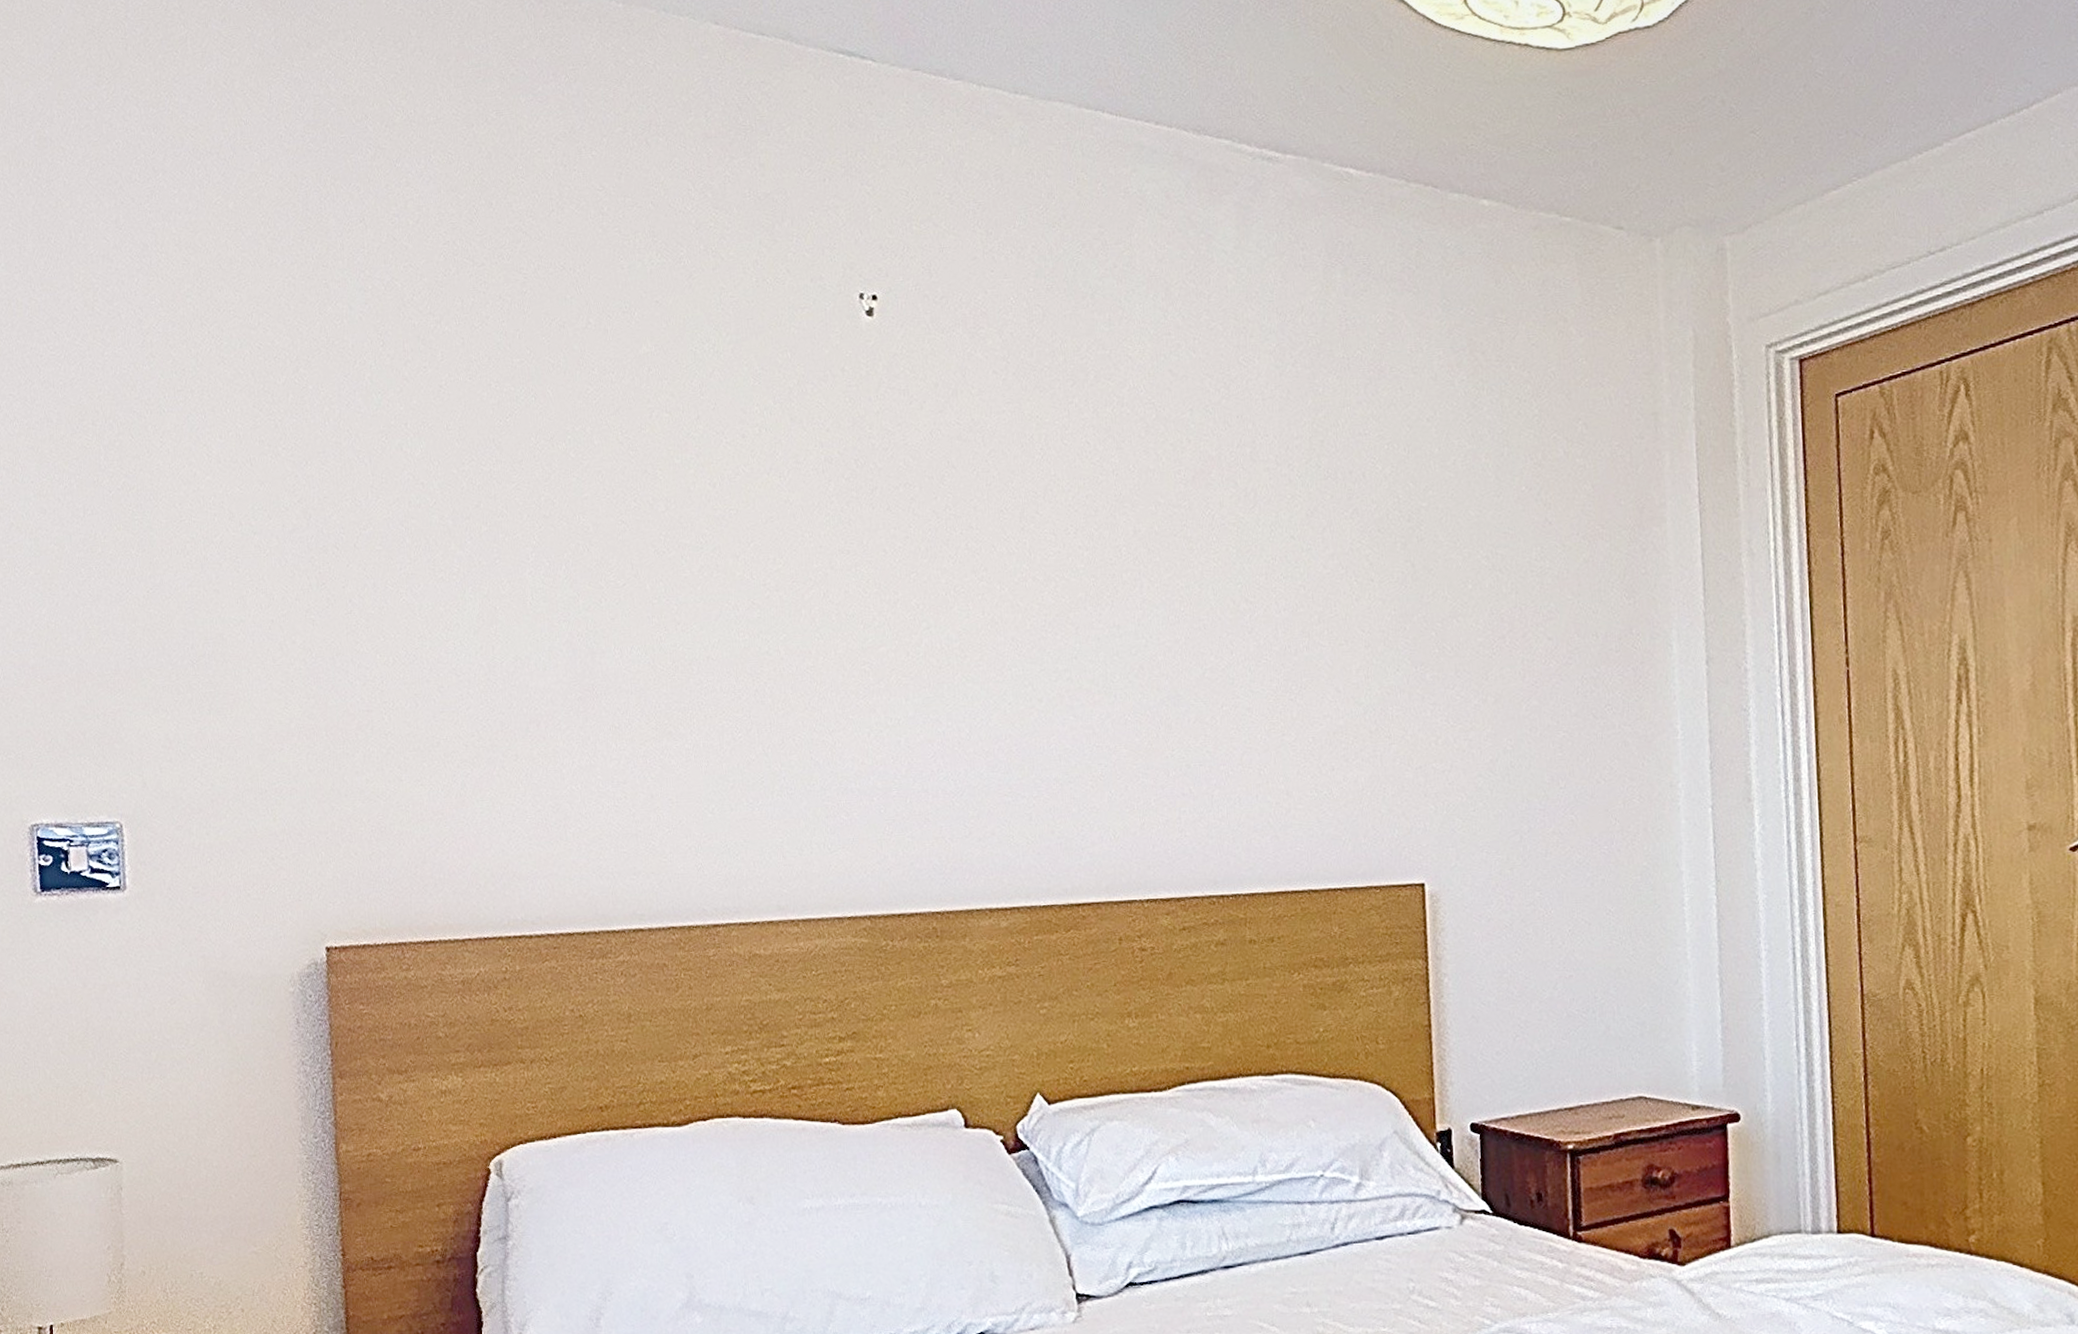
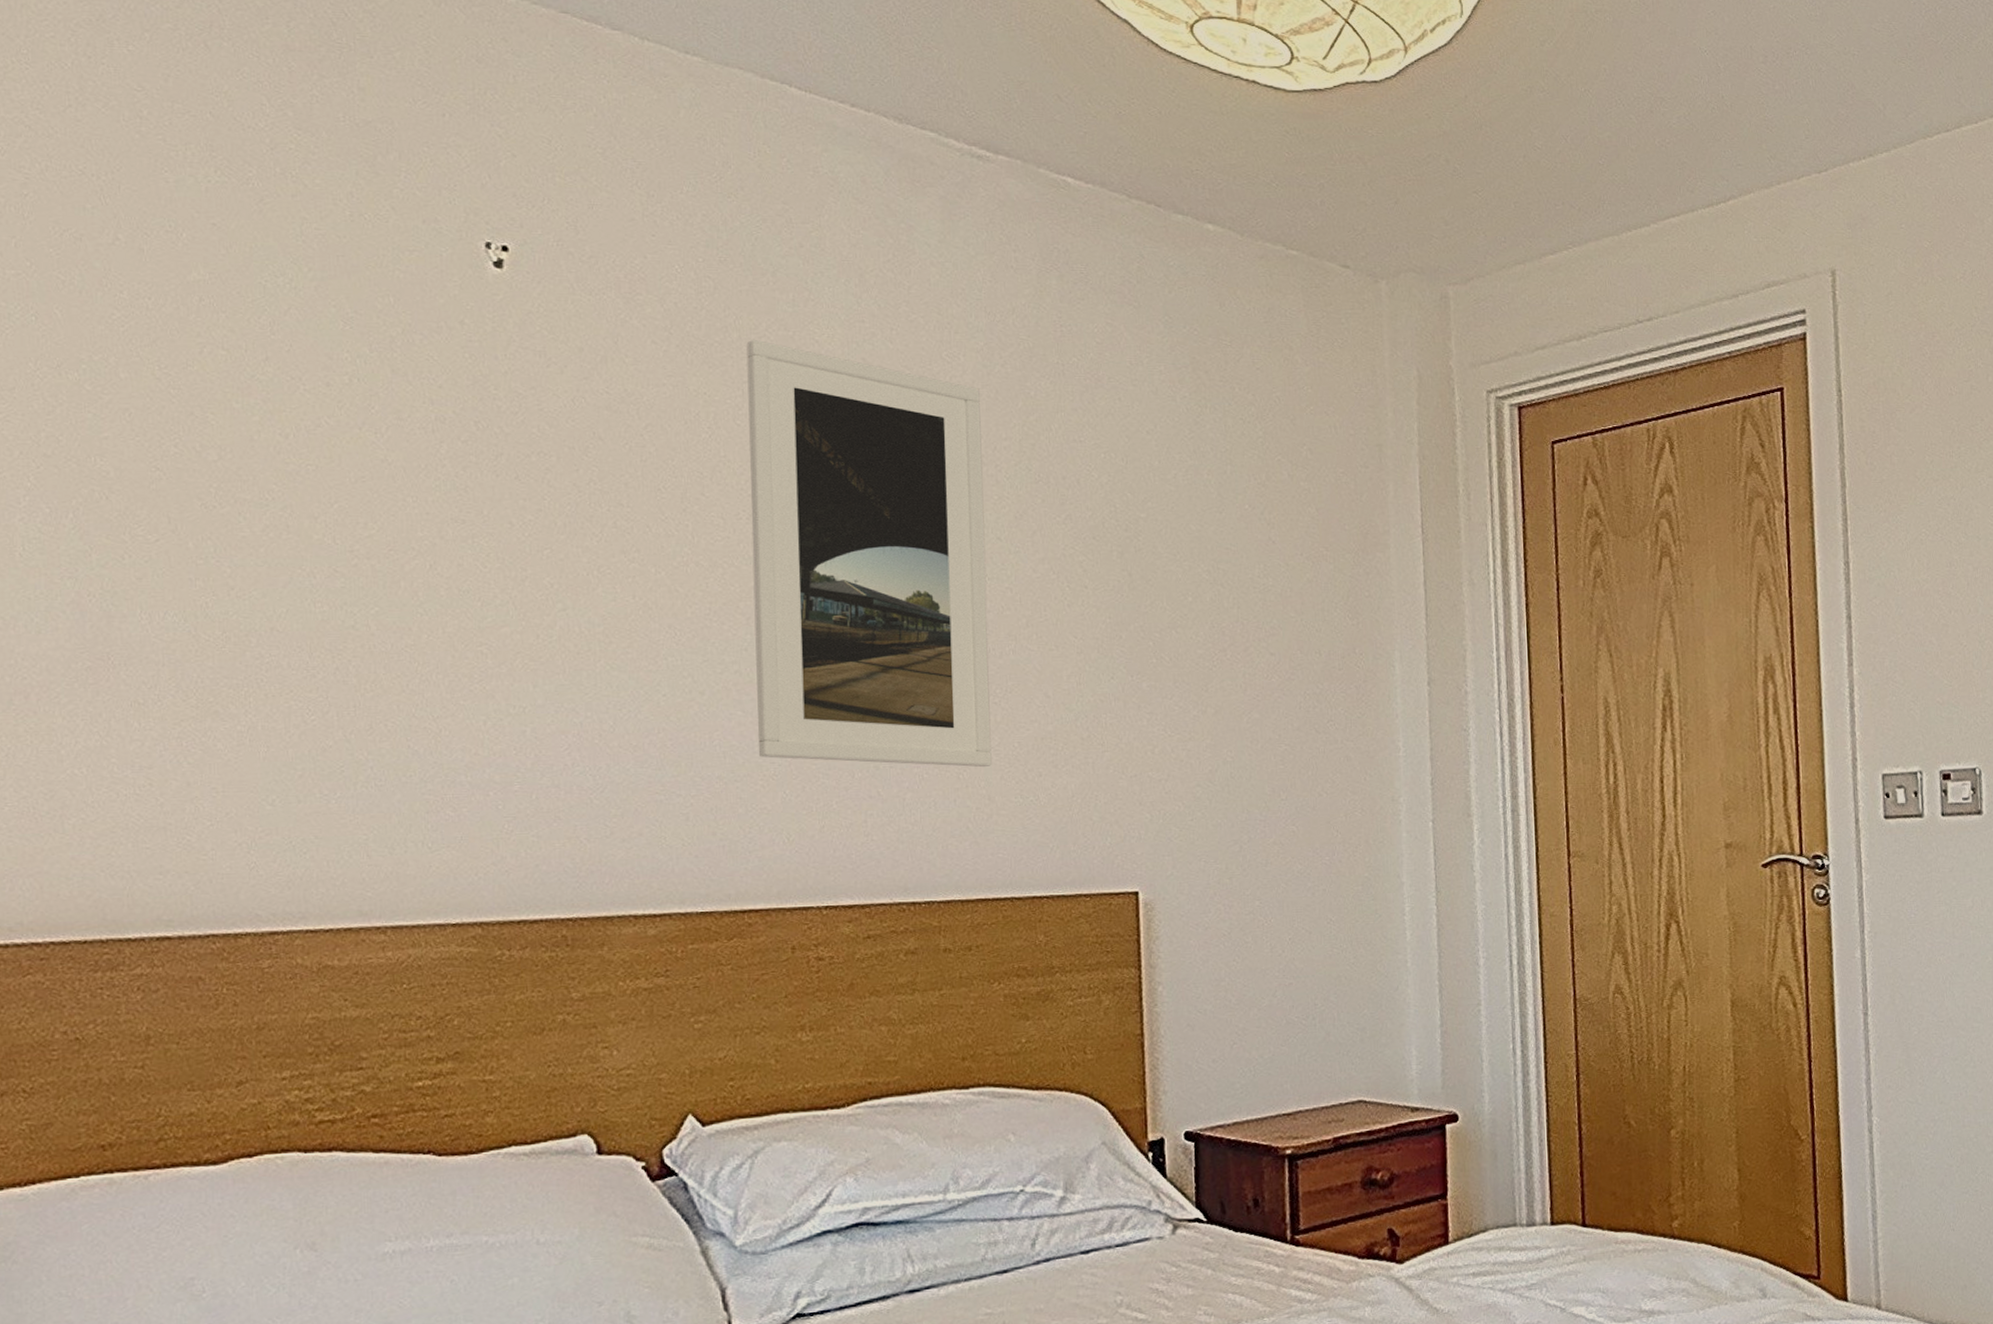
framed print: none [1071,361,1289,763] -> present [746,340,992,768]

